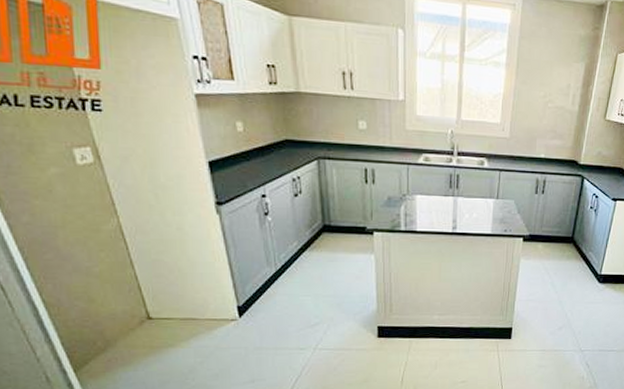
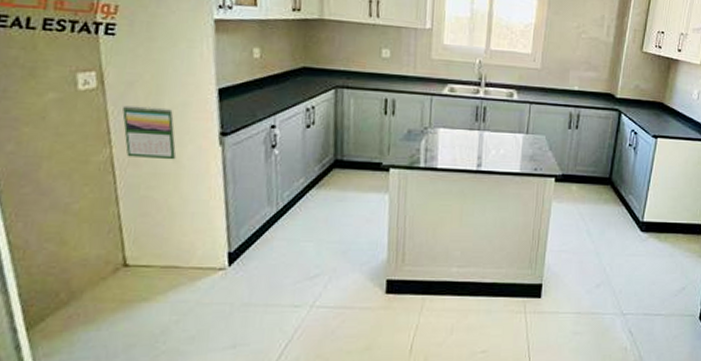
calendar: none [122,179,179,228] -> present [122,105,177,160]

